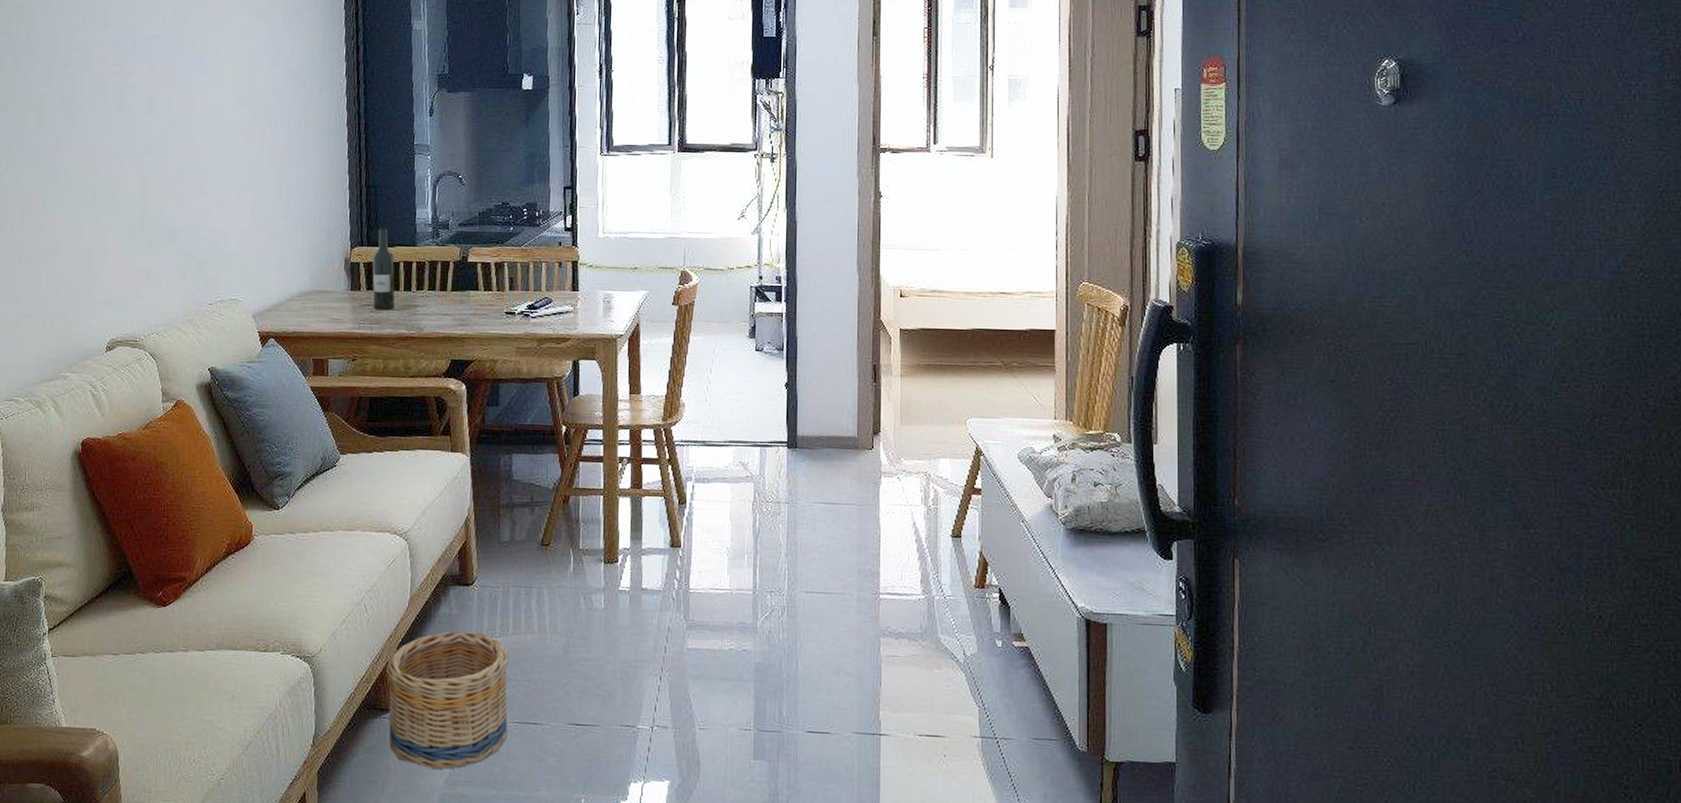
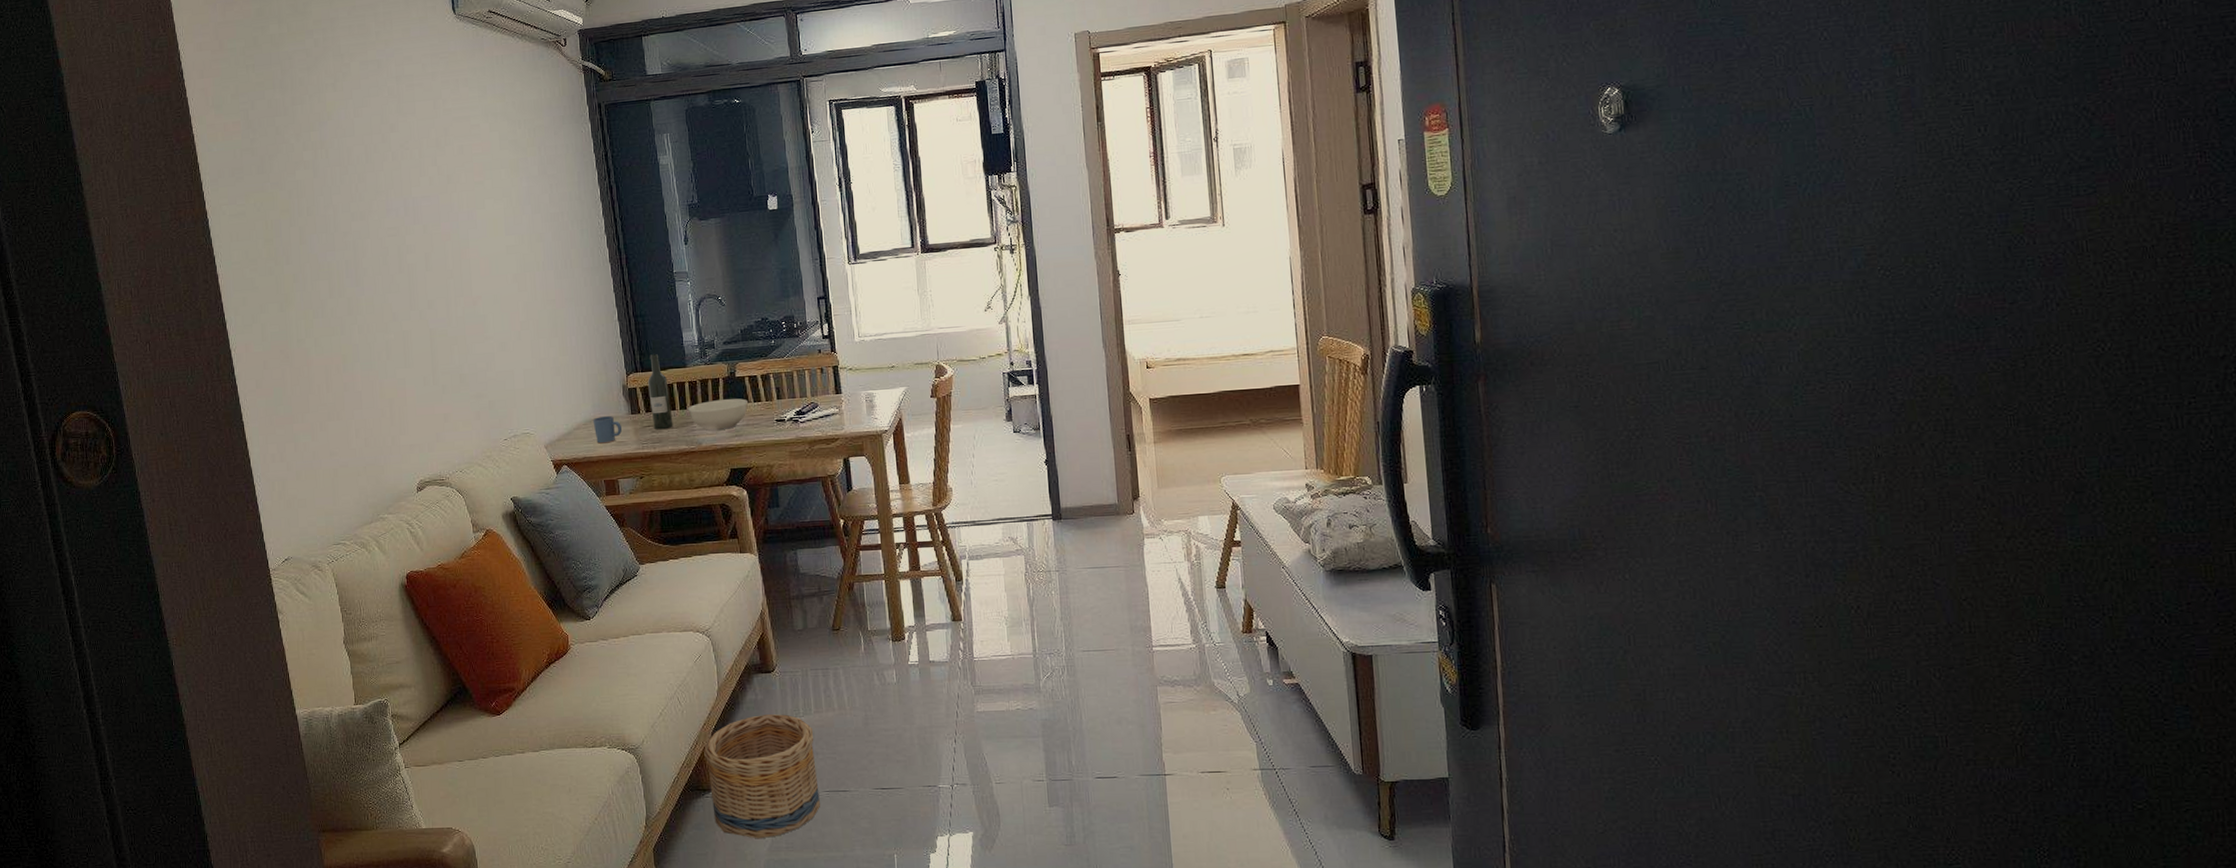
mug: none [308,290,340,319] -> present [593,416,623,444]
bowl: none [412,284,479,318] -> present [688,398,749,431]

